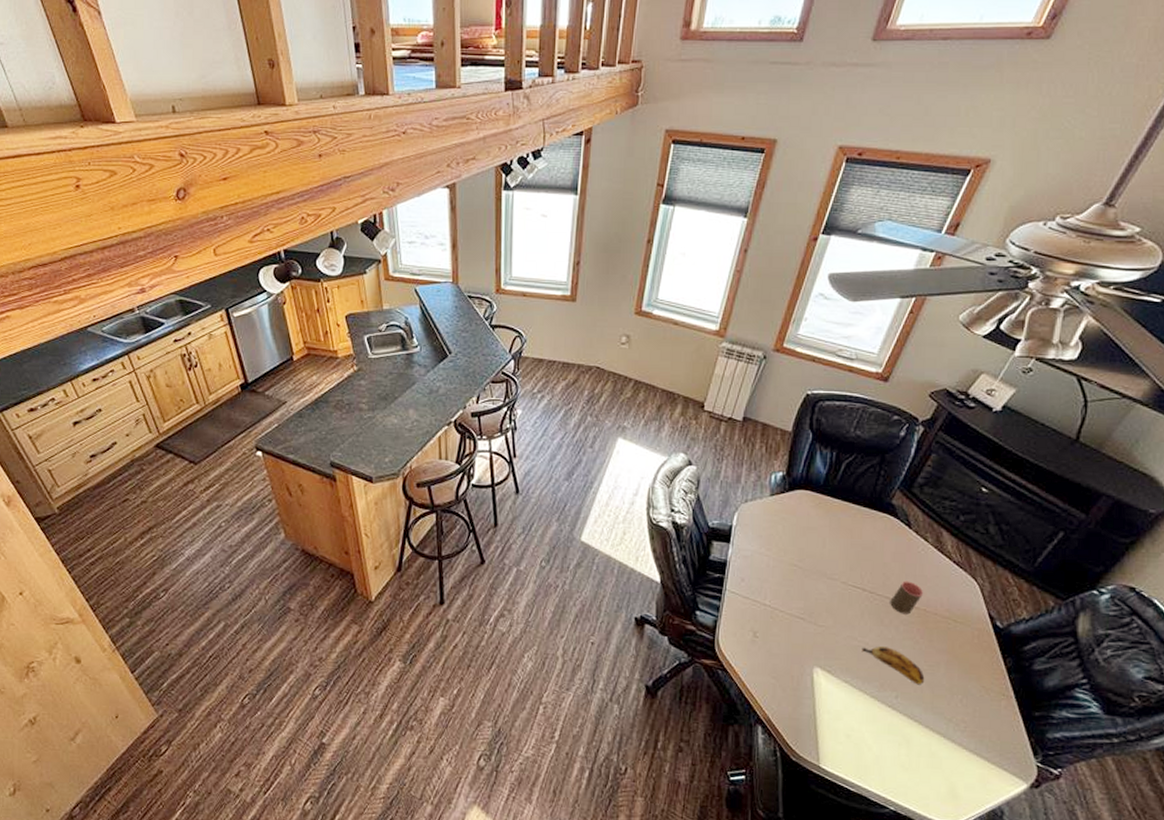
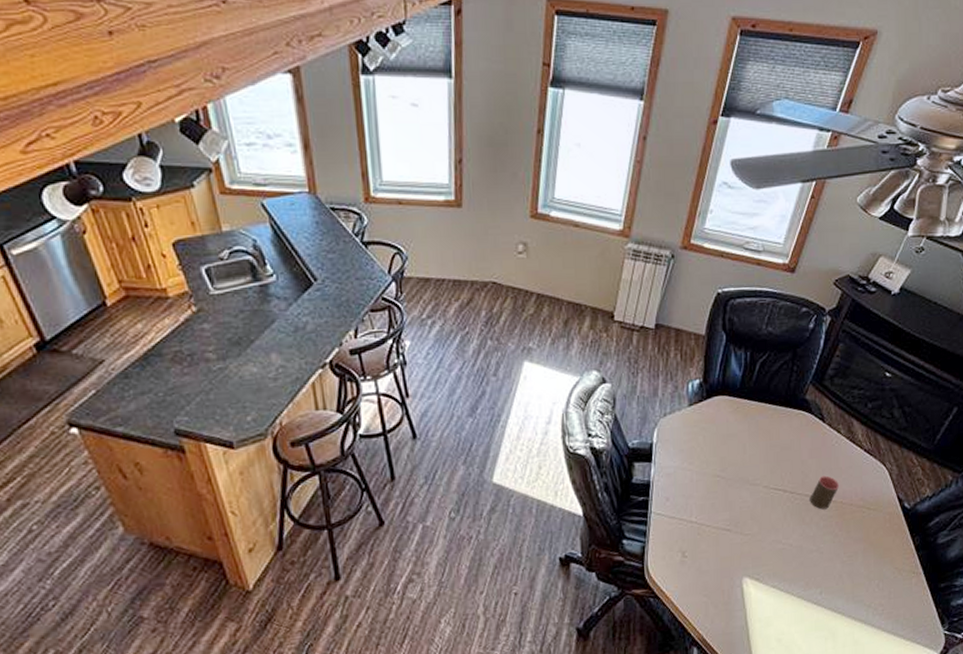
banana: present [862,646,925,685] -> none [786,545,845,578]

